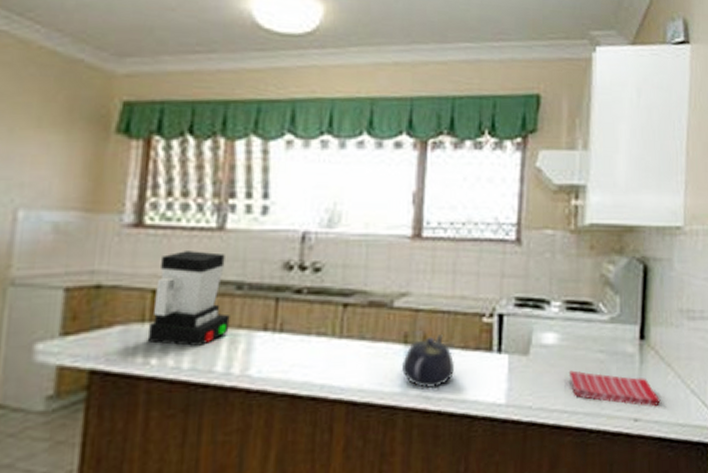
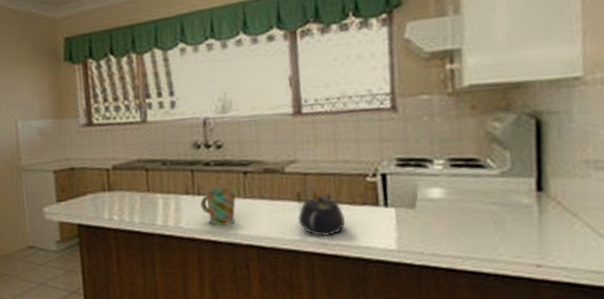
coffee maker: present [147,251,230,346] -> none [108,139,162,207]
mug: none [281,323,330,374] -> present [200,188,236,226]
dish towel: present [568,370,661,407] -> none [458,221,567,255]

